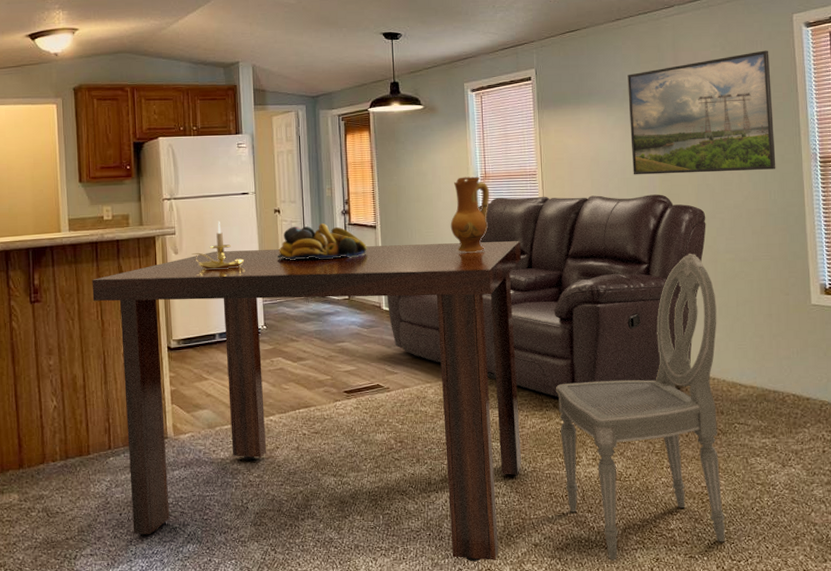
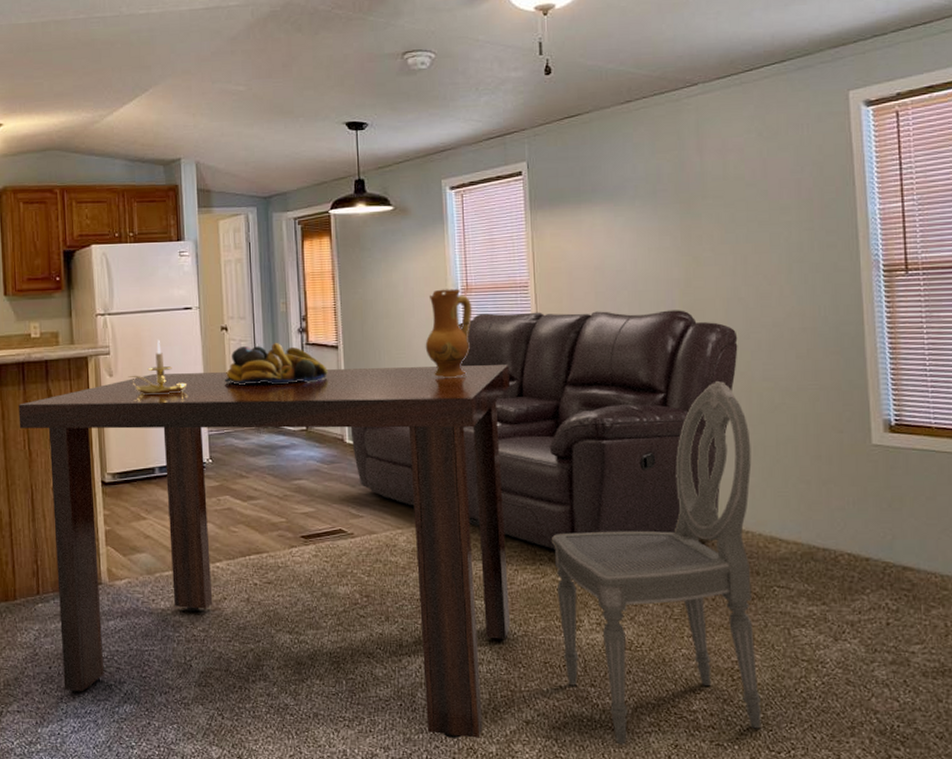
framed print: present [627,50,776,175] -> none [640,135,827,287]

